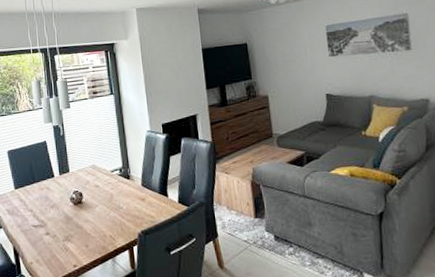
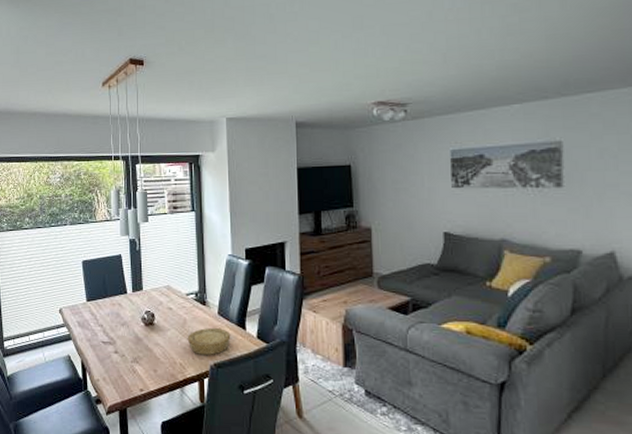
bowl: none [115,198,155,226] -> present [187,328,231,356]

